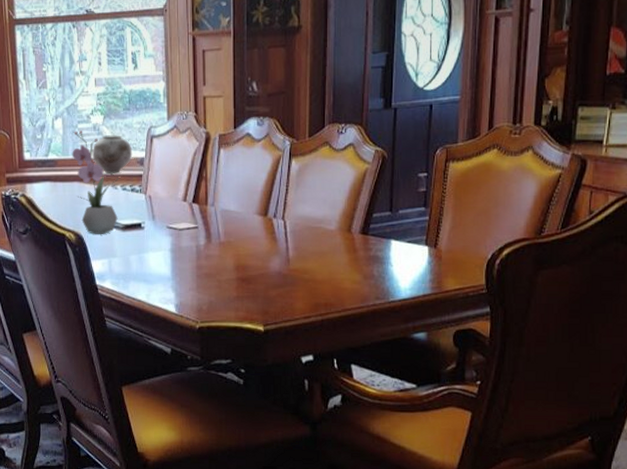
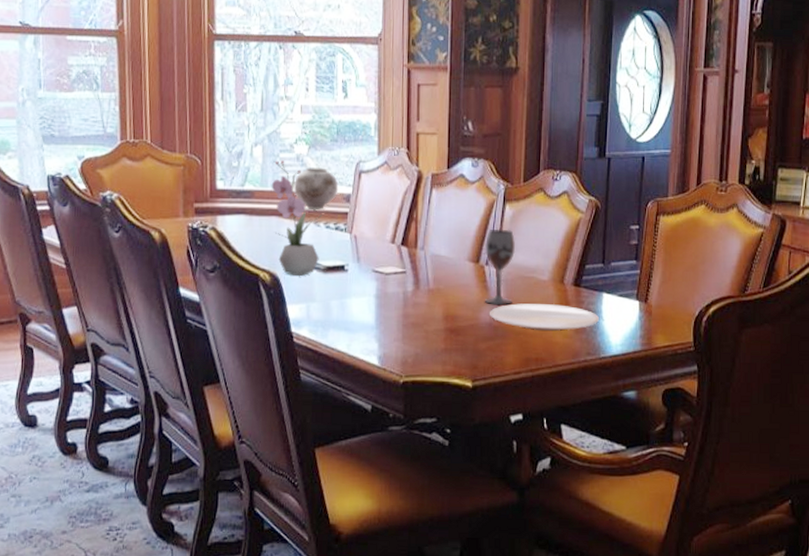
wine glass: none [273,183,302,254] -> present [484,229,515,304]
plate: none [278,252,388,278] -> present [489,303,600,332]

